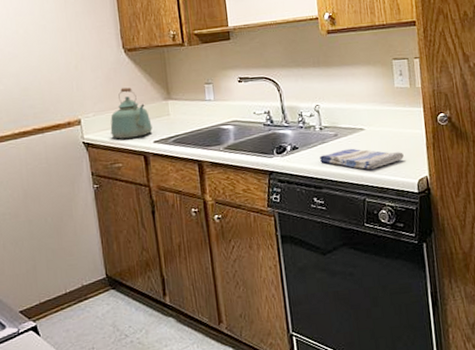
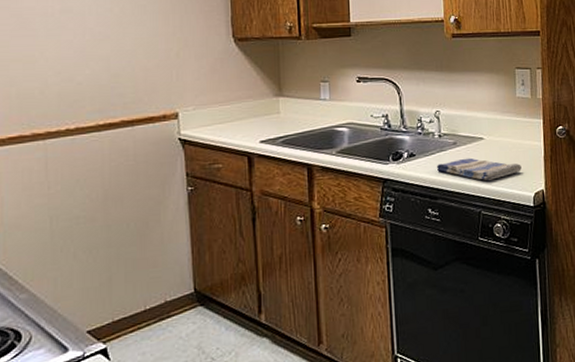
kettle: present [110,87,152,139] -> none [212,80,259,137]

